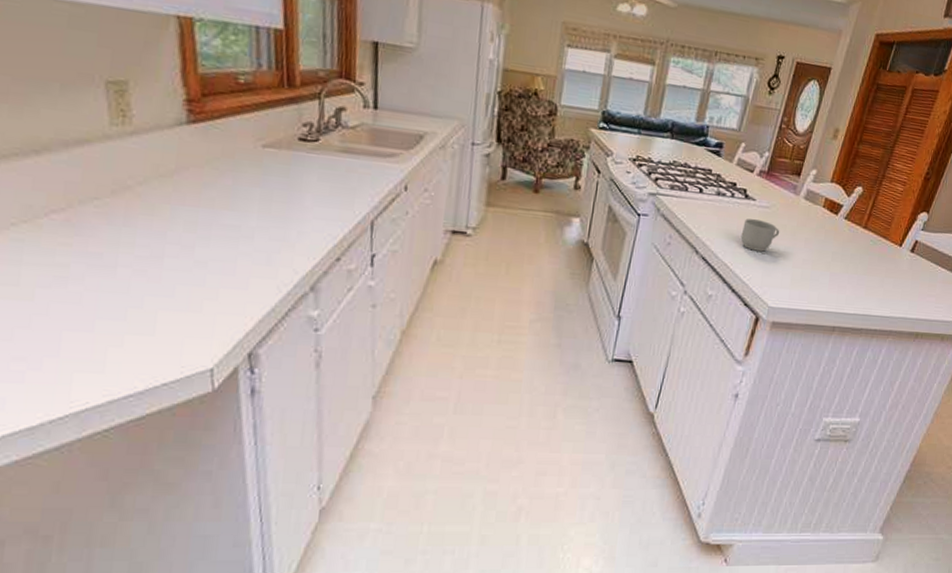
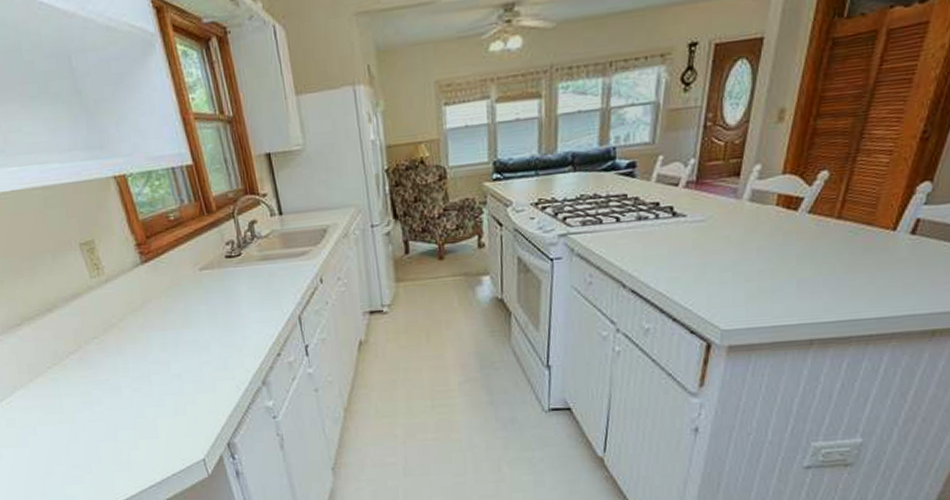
mug: present [740,219,780,252] -> none [674,236,723,273]

